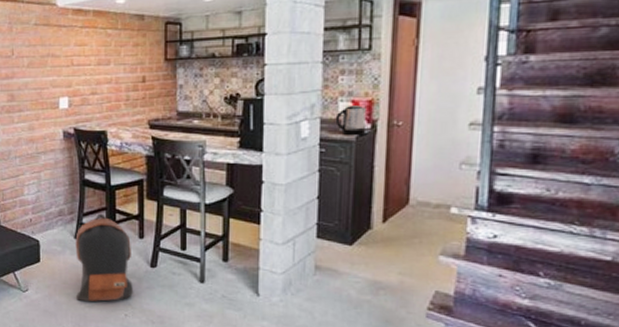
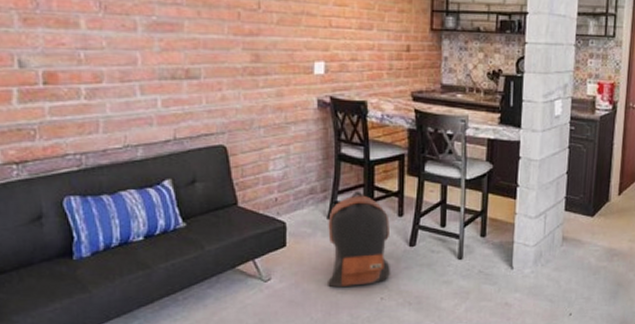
kettle: present [335,105,367,136] -> none [584,87,609,116]

